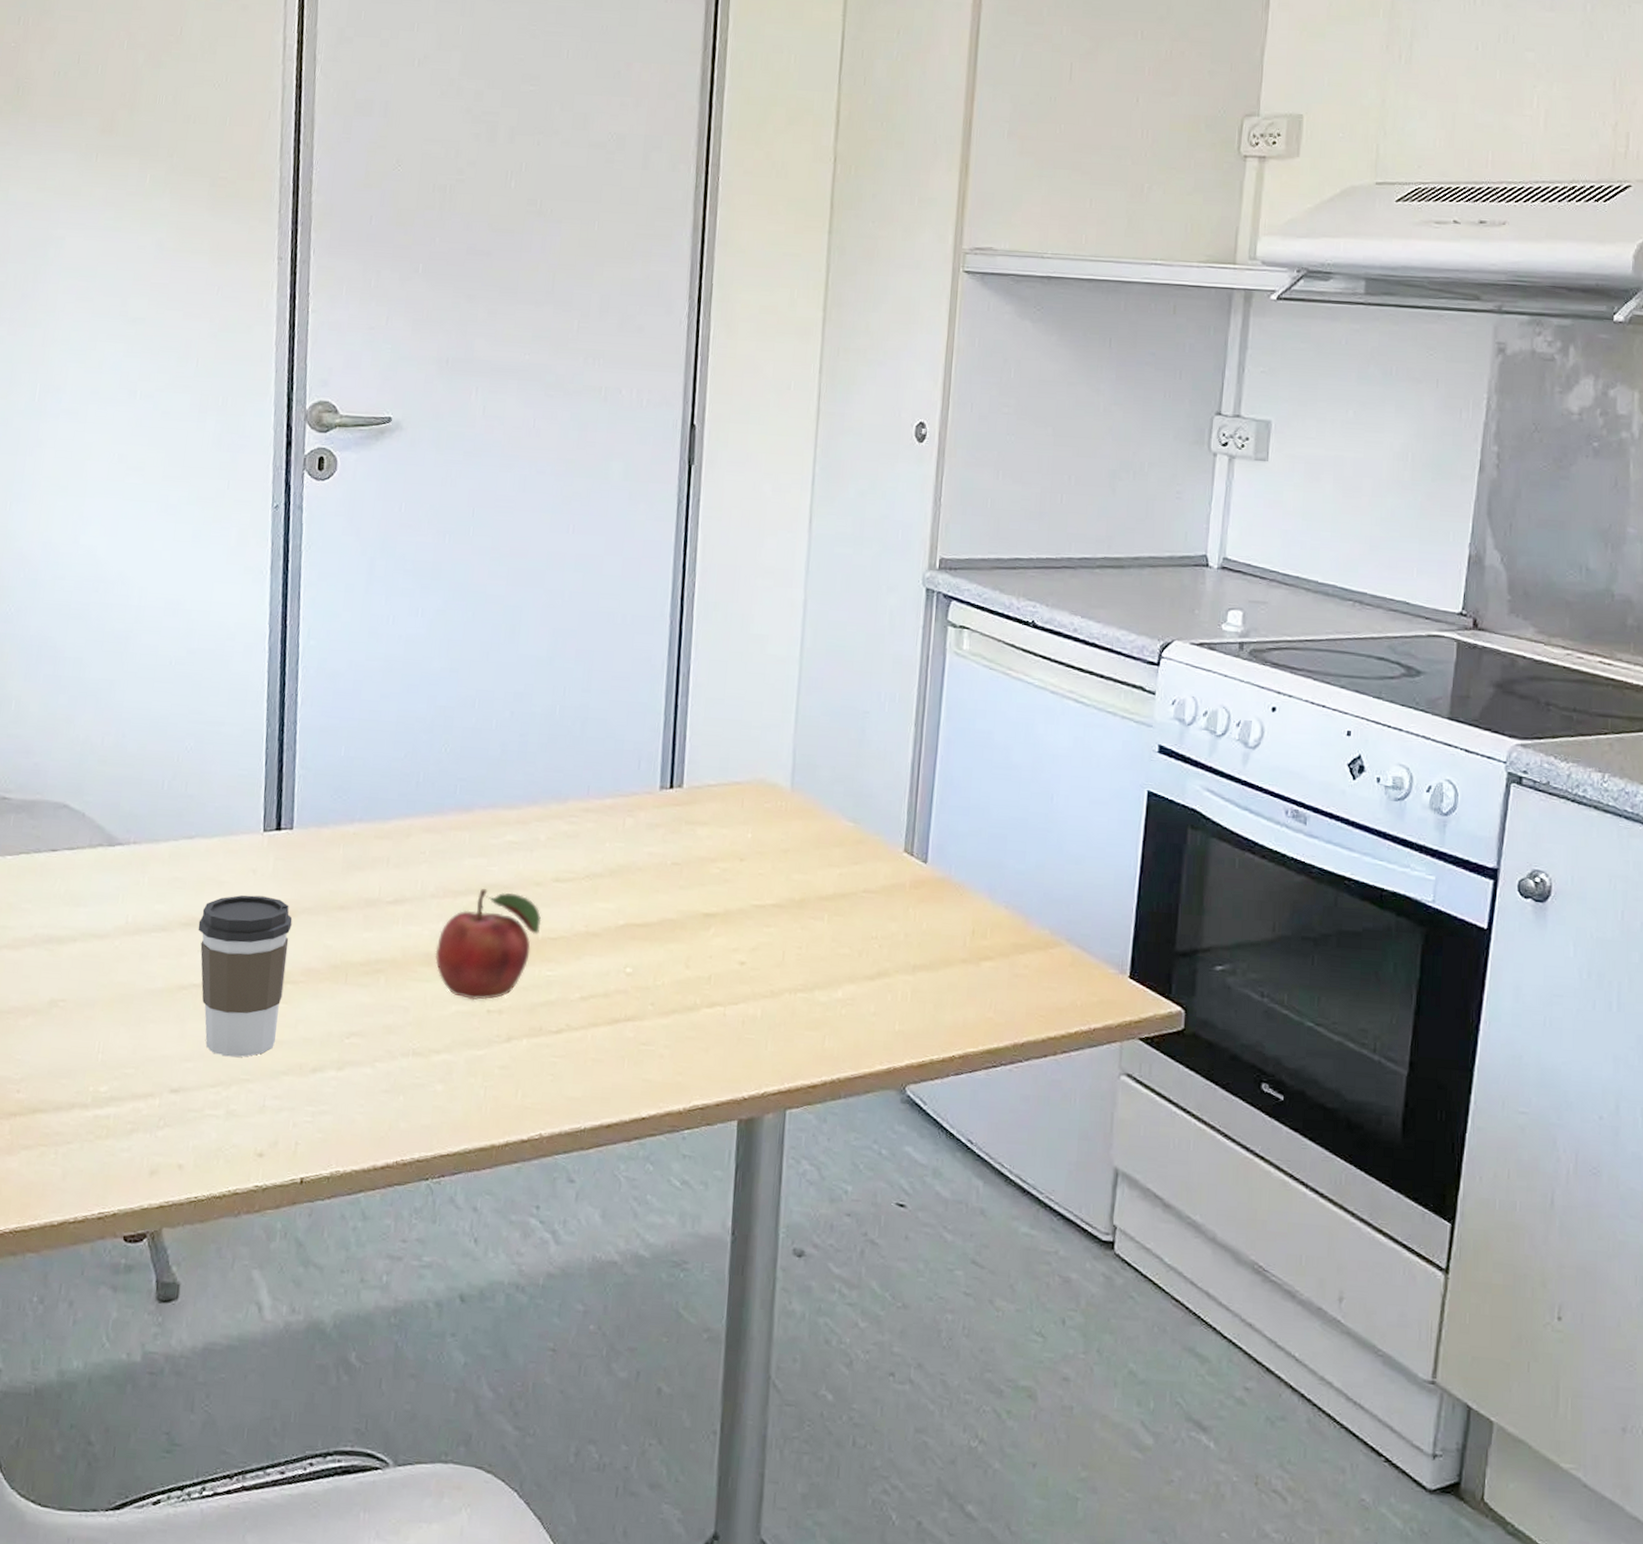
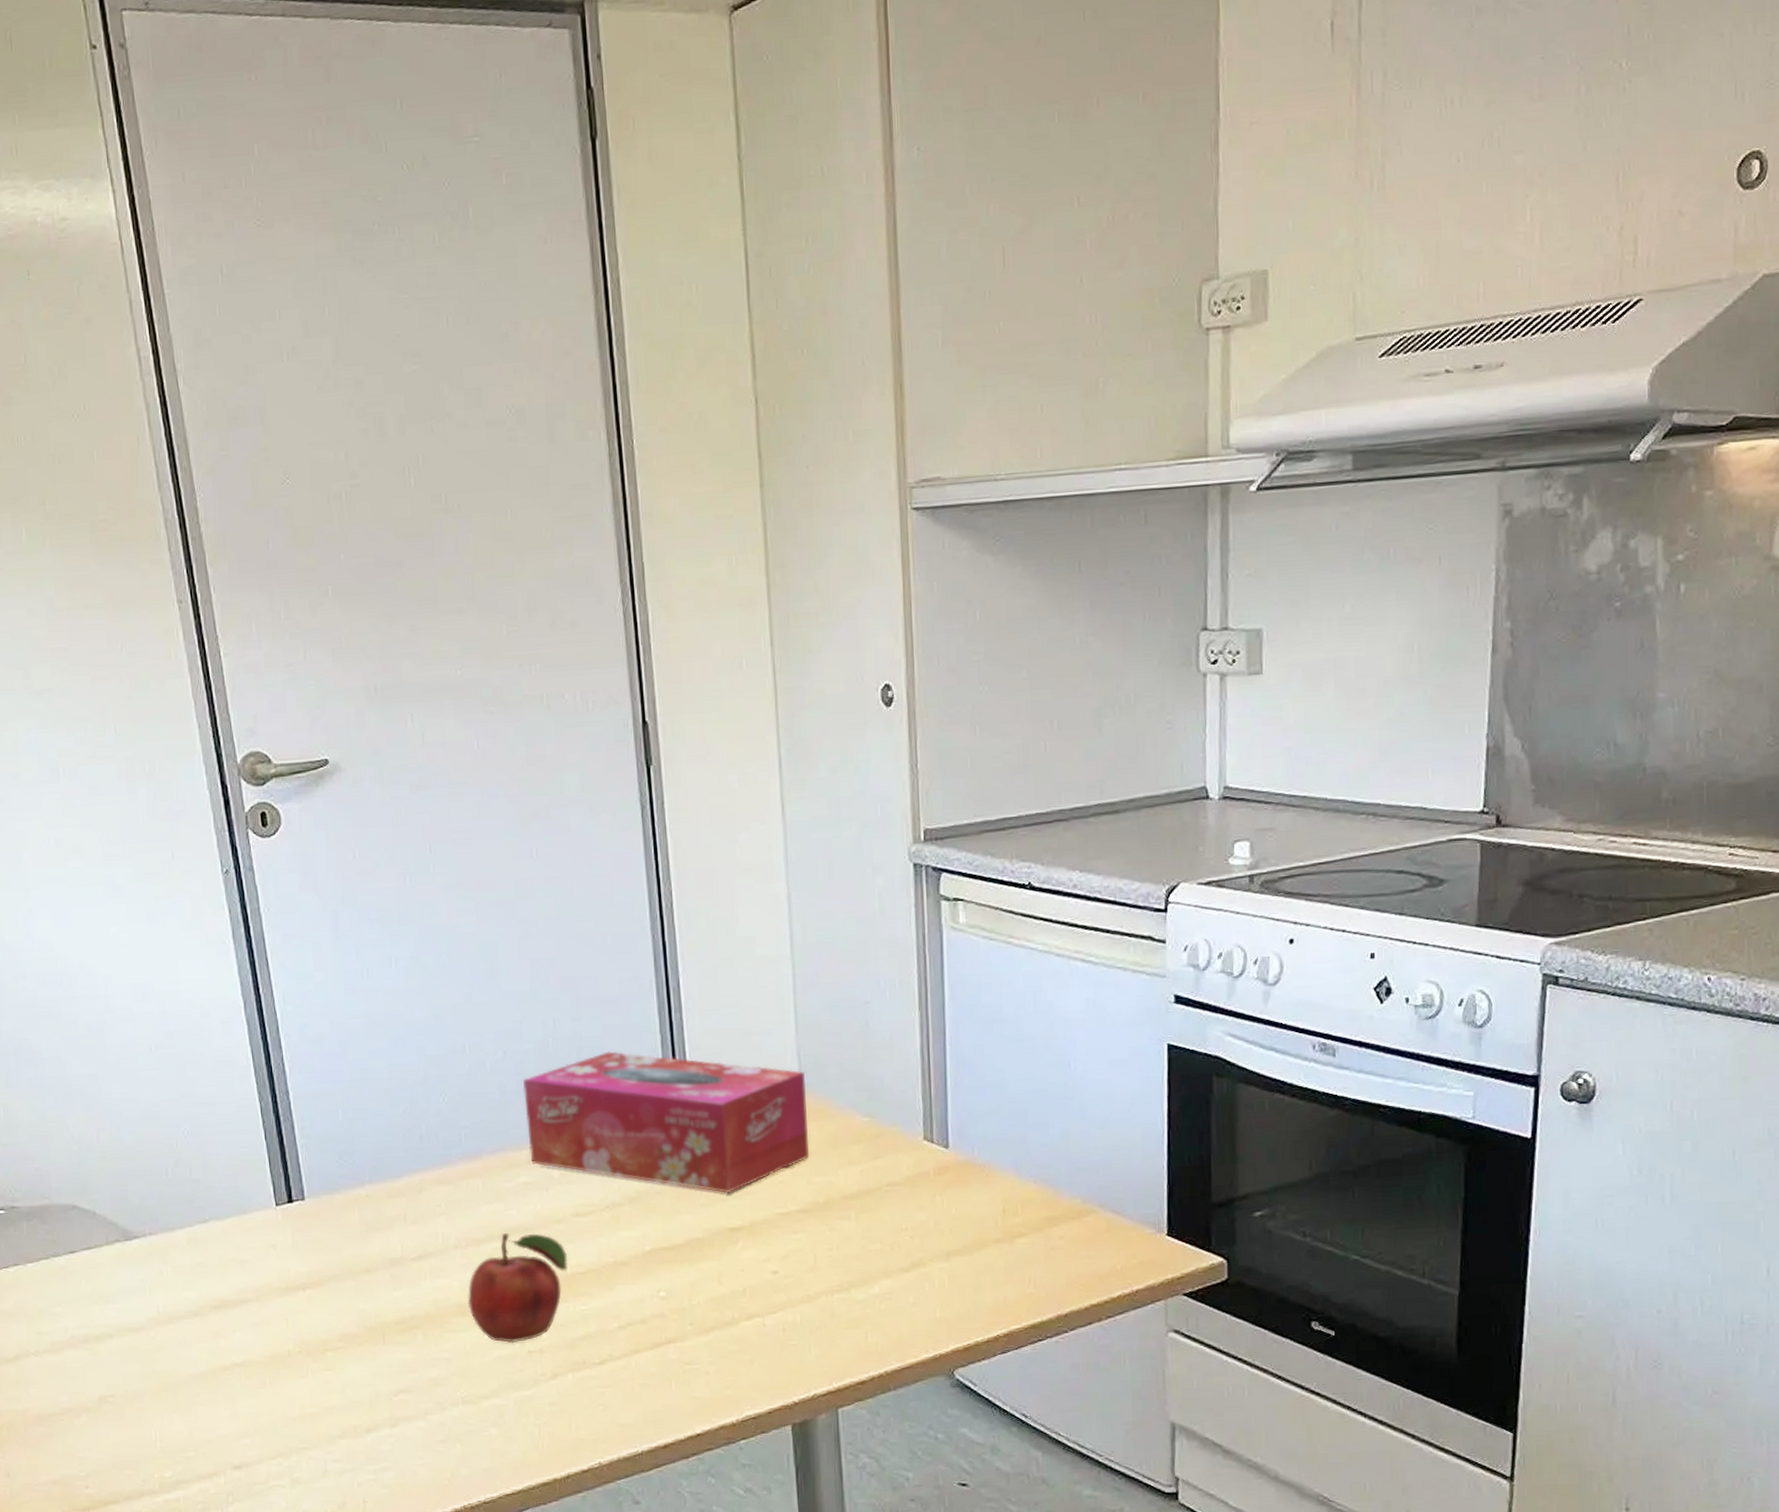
coffee cup: present [198,895,293,1057] -> none [229,1269,326,1429]
tissue box: none [520,725,798,878] -> present [523,1051,810,1193]

